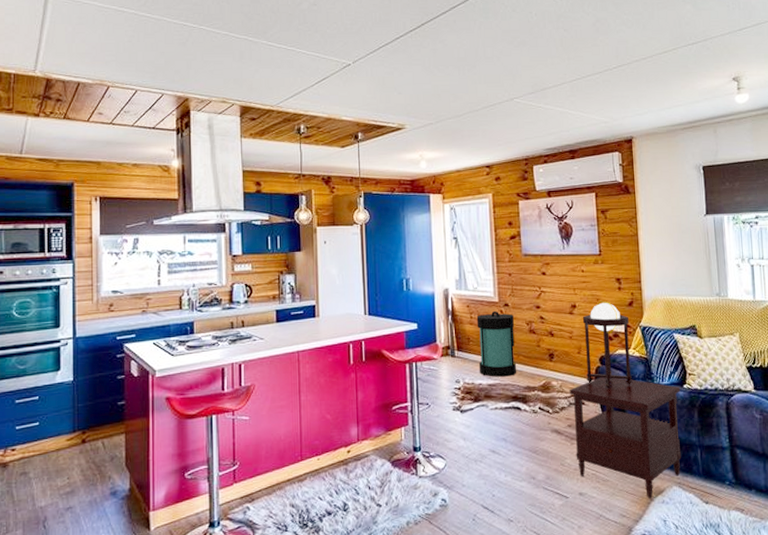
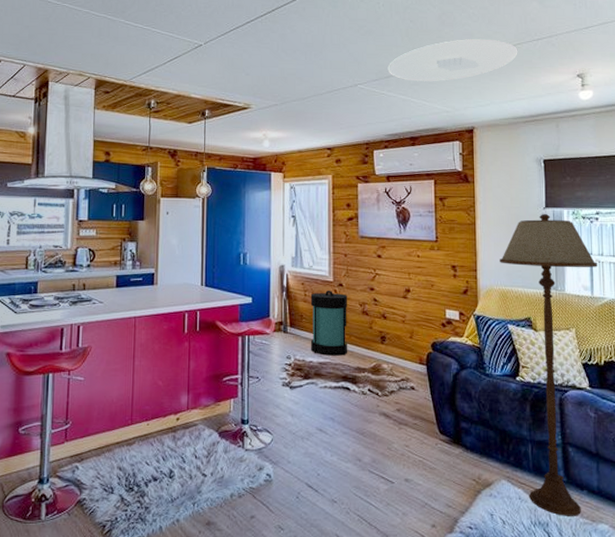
ceiling light: none [543,45,674,93] -> present [388,38,518,82]
side table: present [569,377,682,499] -> none [399,363,513,490]
table lamp: present [582,301,633,389] -> none [416,287,465,376]
floor lamp: none [663,221,758,517] -> present [500,214,597,516]

